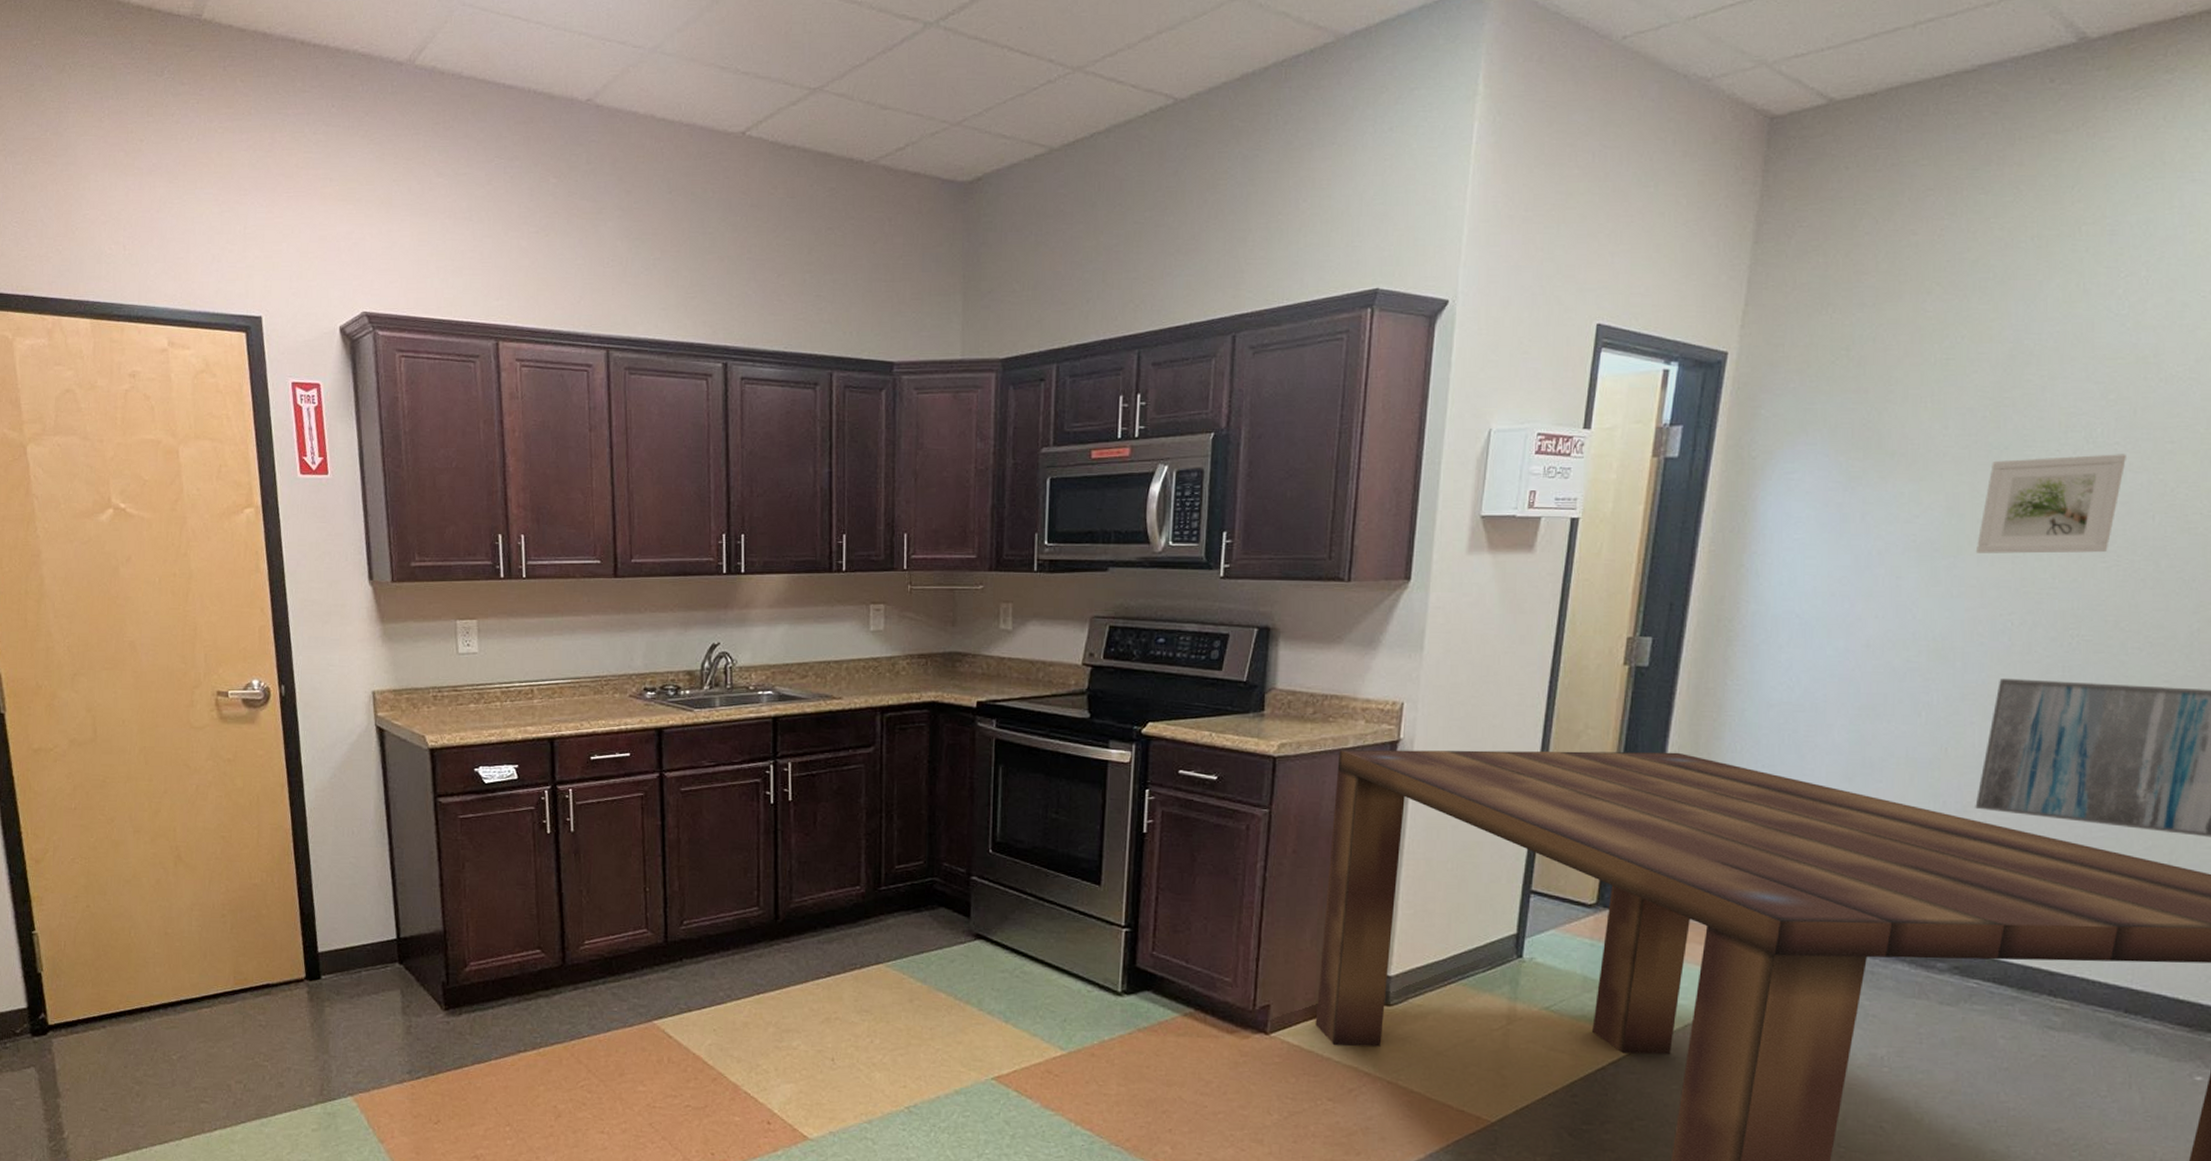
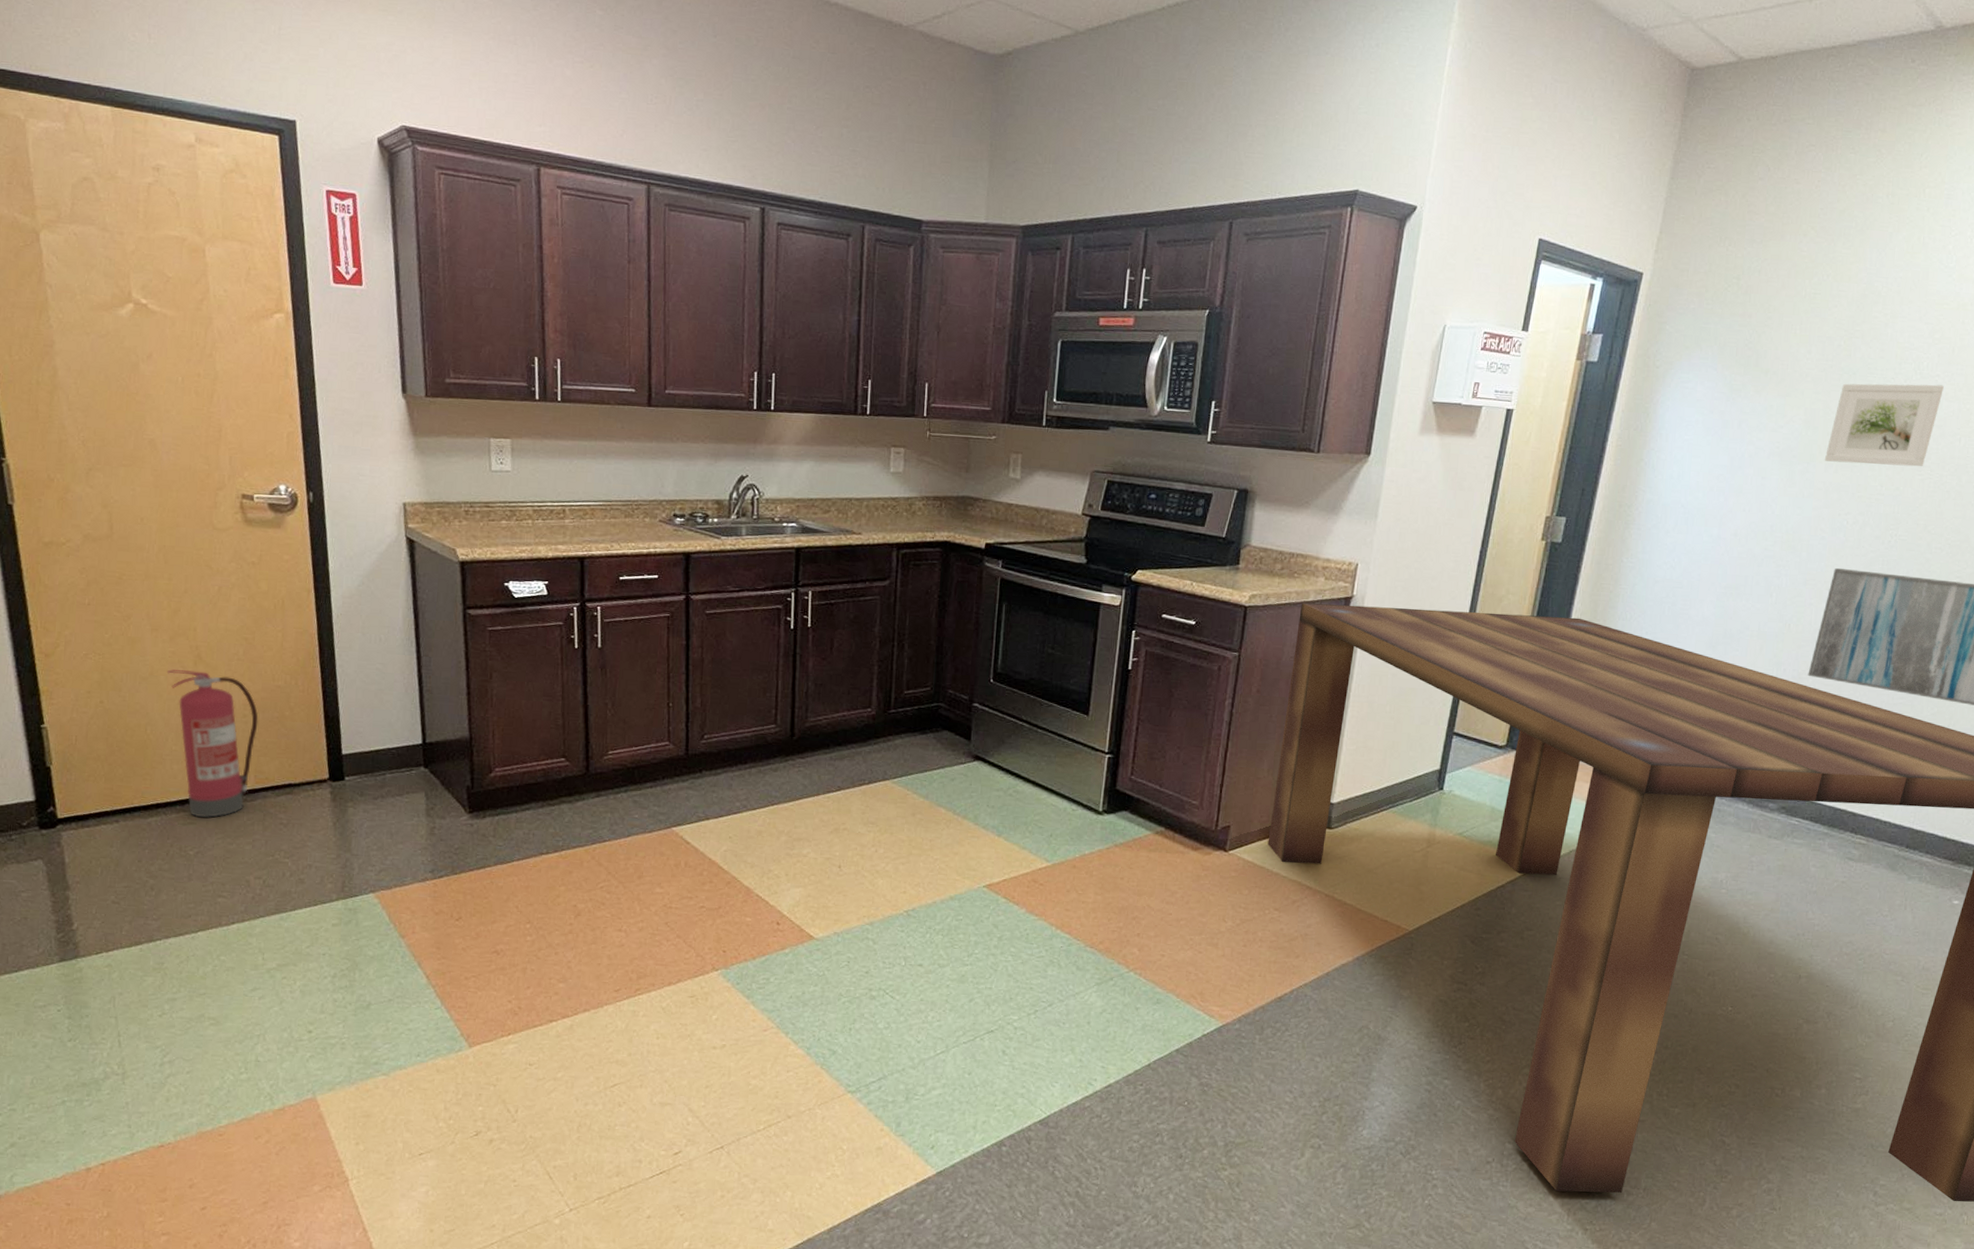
fire extinguisher: none [148,871,237,1021] -> present [166,669,259,818]

